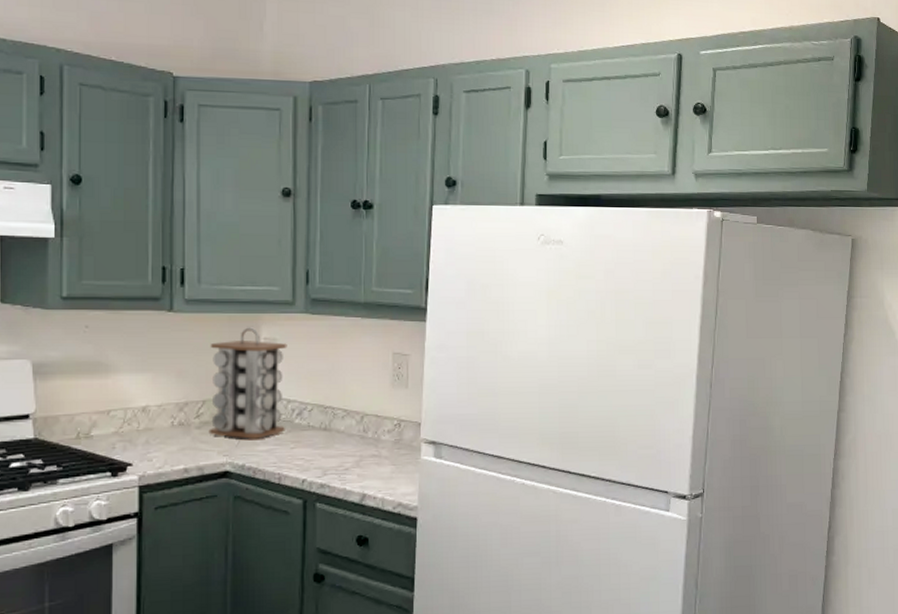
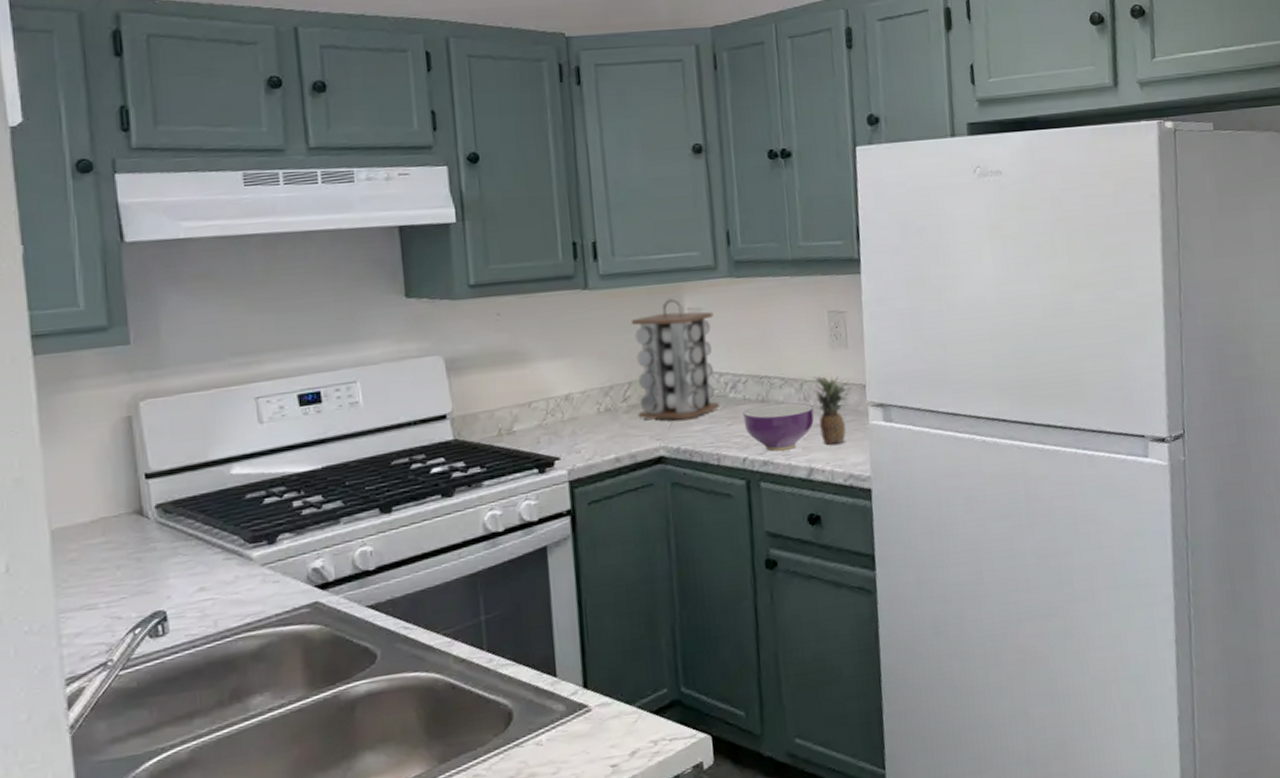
bowl: none [306,432,372,476] -> present [743,402,815,452]
fruit: none [373,411,407,475] -> present [812,376,851,445]

